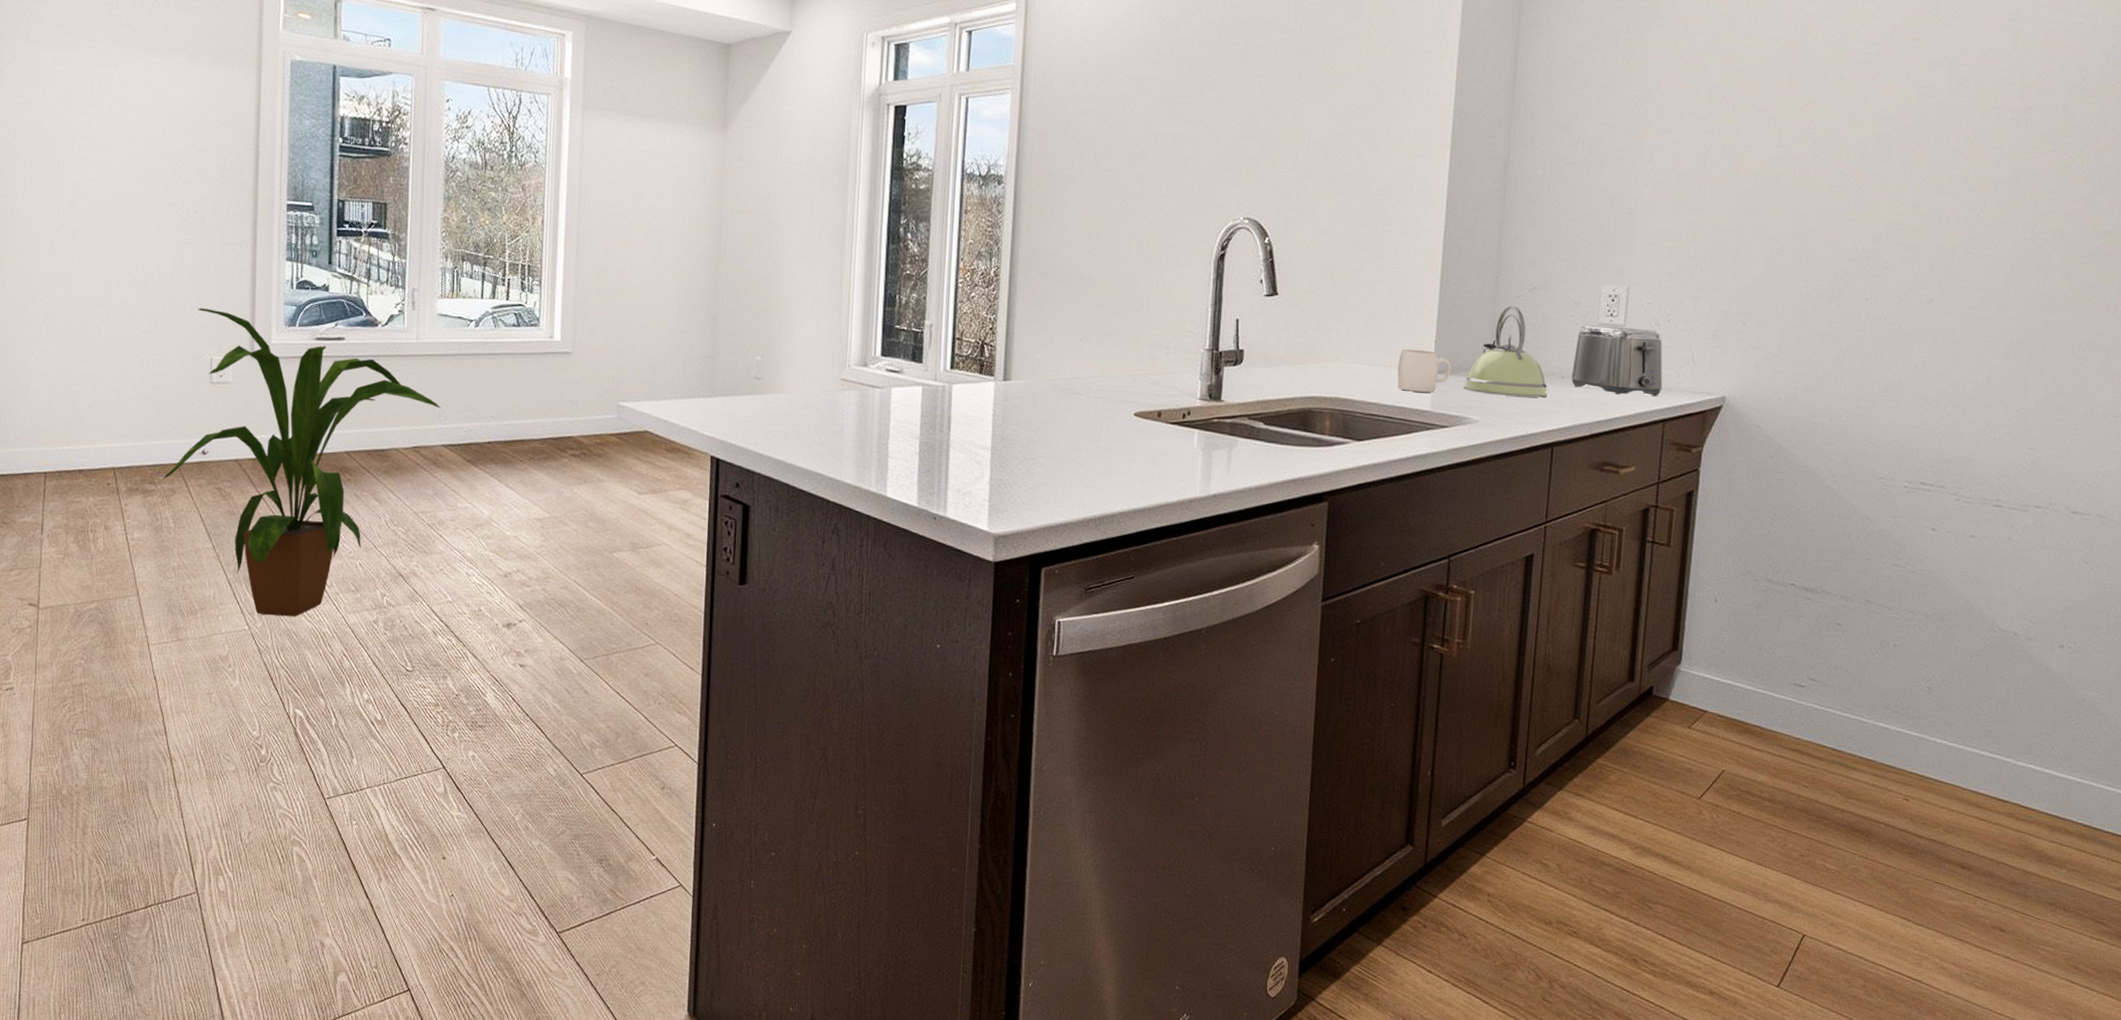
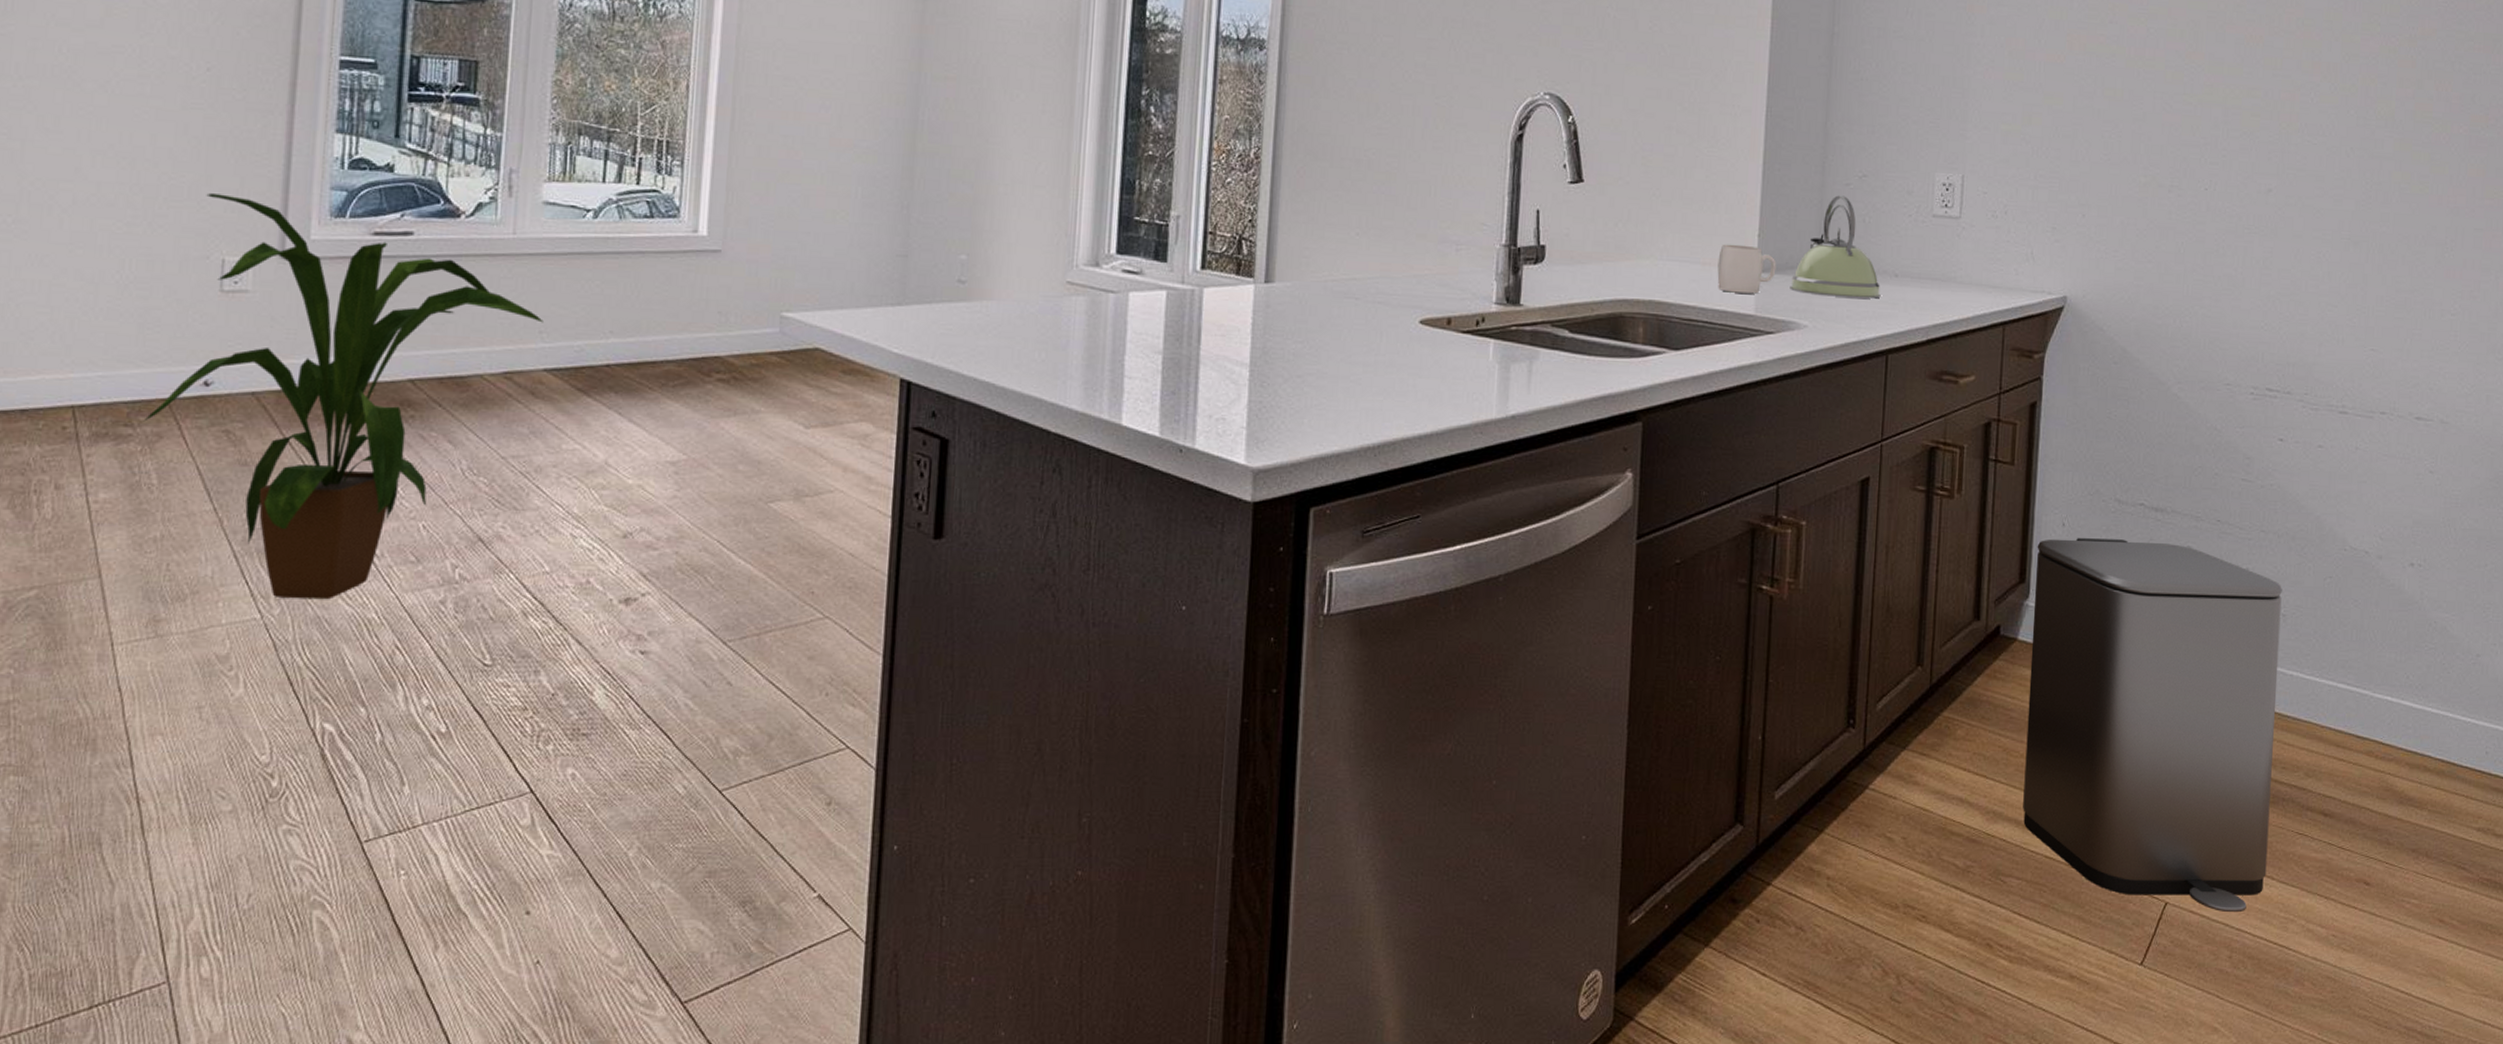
toaster: present [1571,325,1663,397] -> none [1905,216,2002,297]
pedal bin: none [1670,612,1930,948] -> present [2023,538,2283,913]

